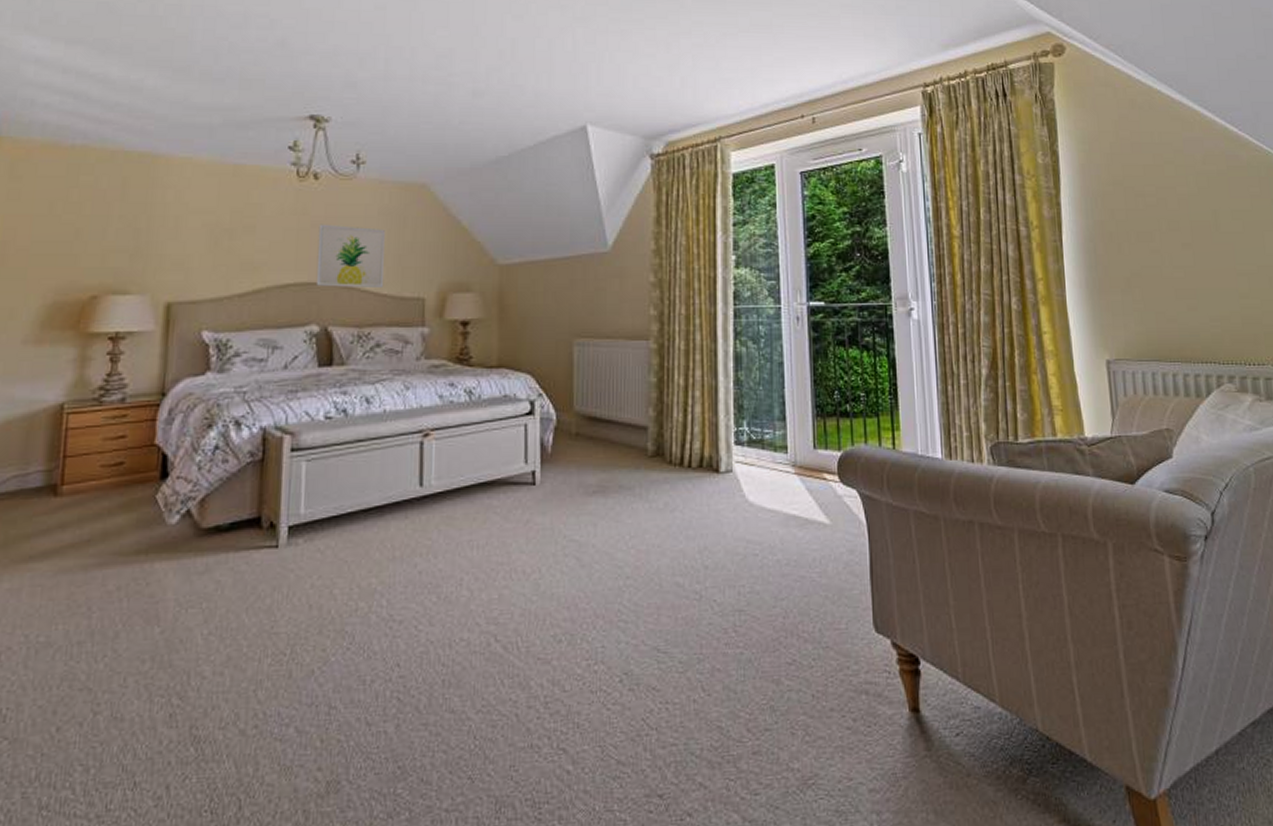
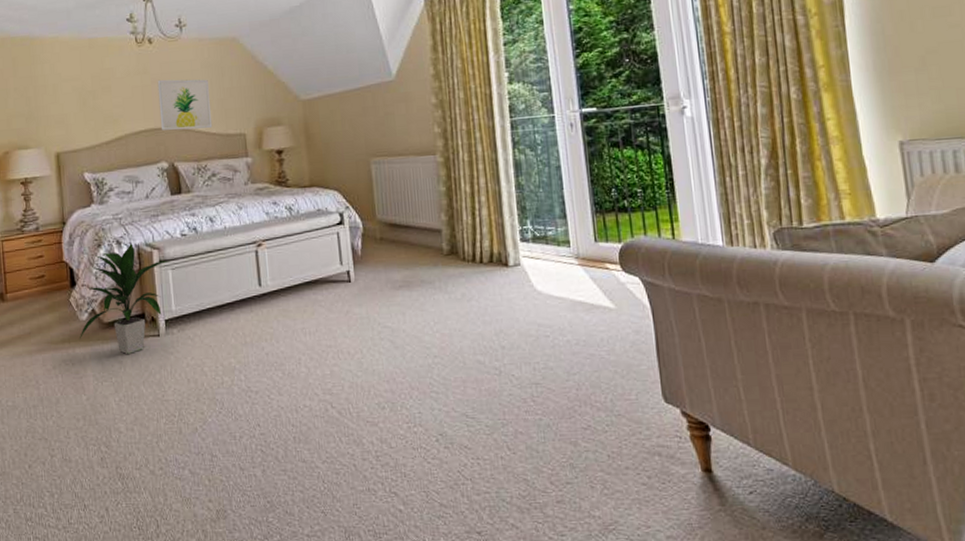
indoor plant: none [161,424,307,571] -> present [79,242,171,354]

